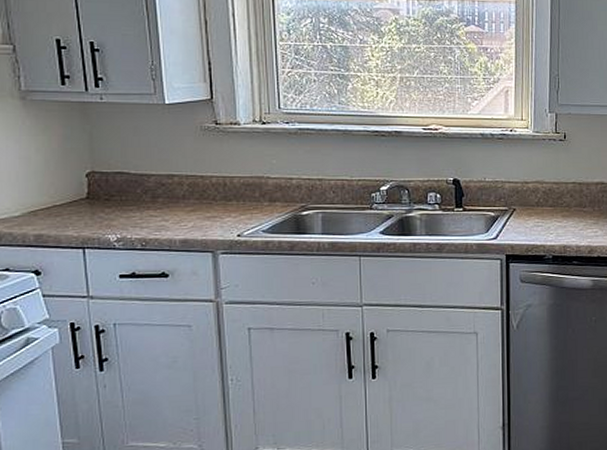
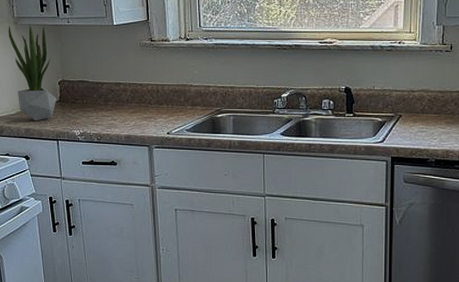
potted plant: none [11,101,84,225] -> present [8,25,57,122]

